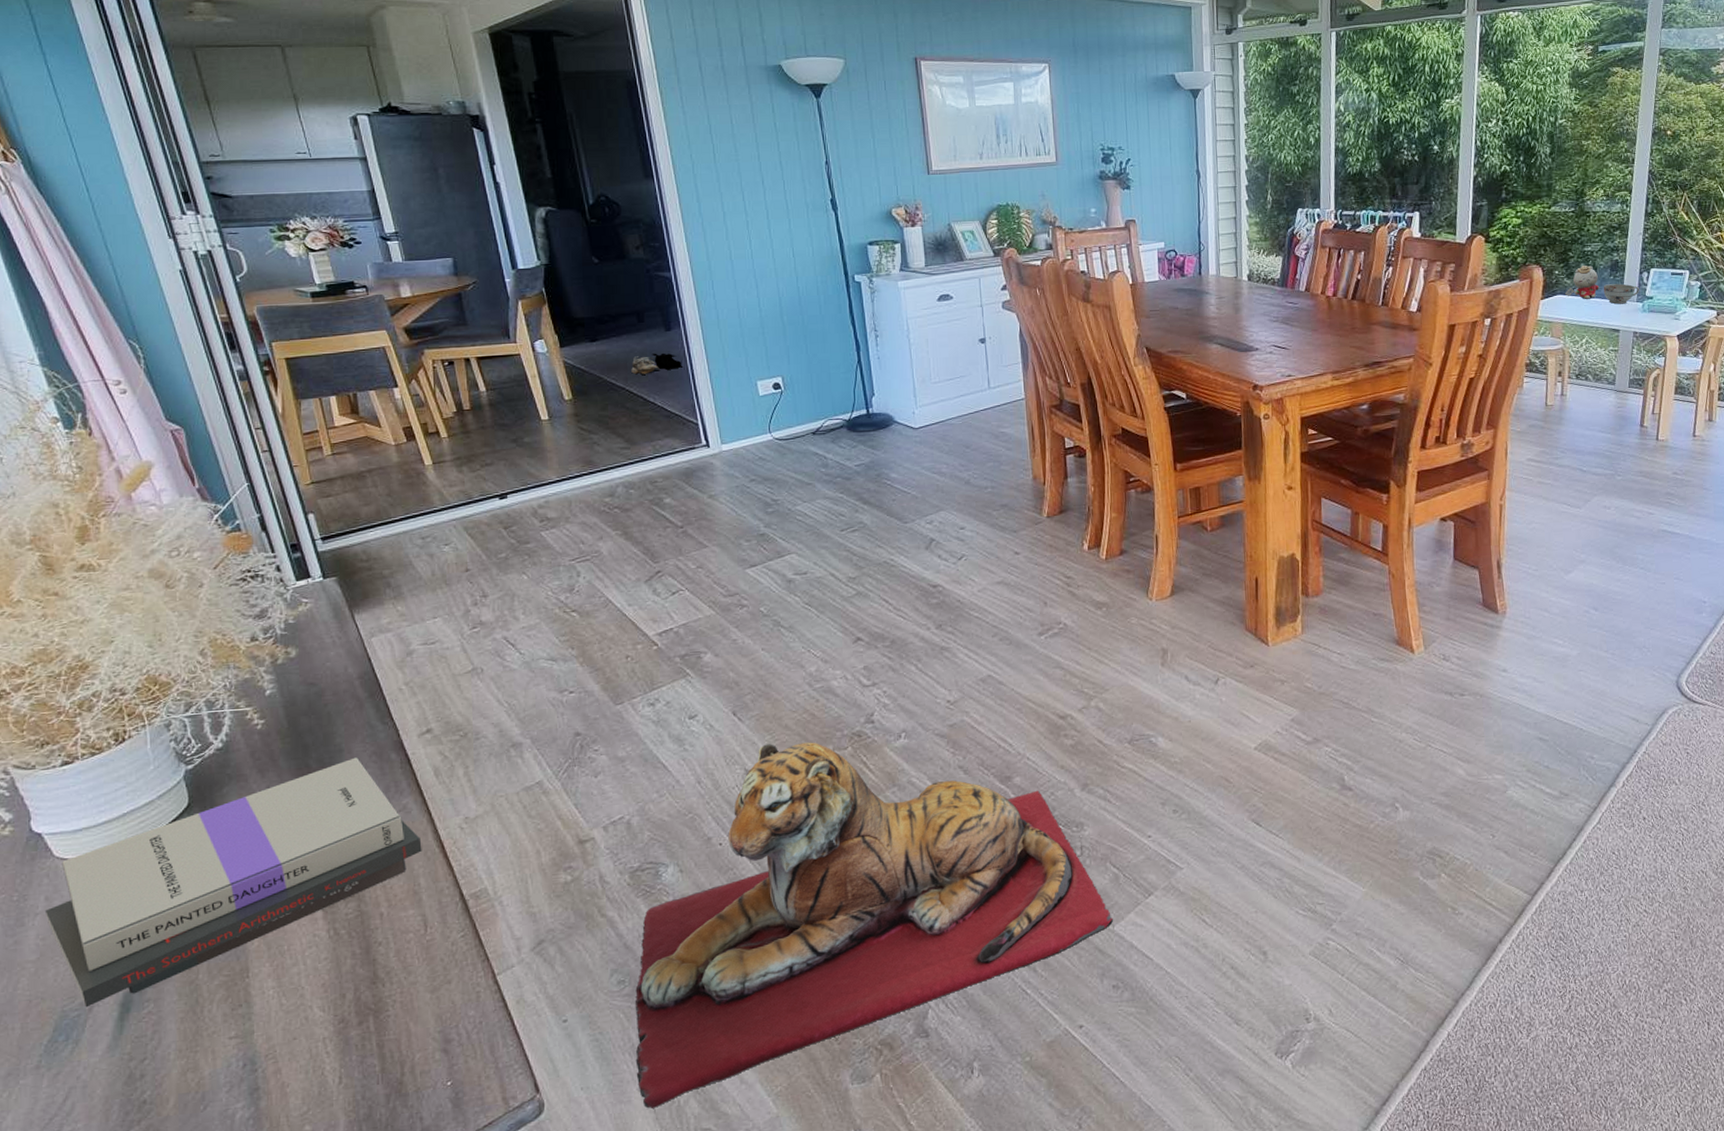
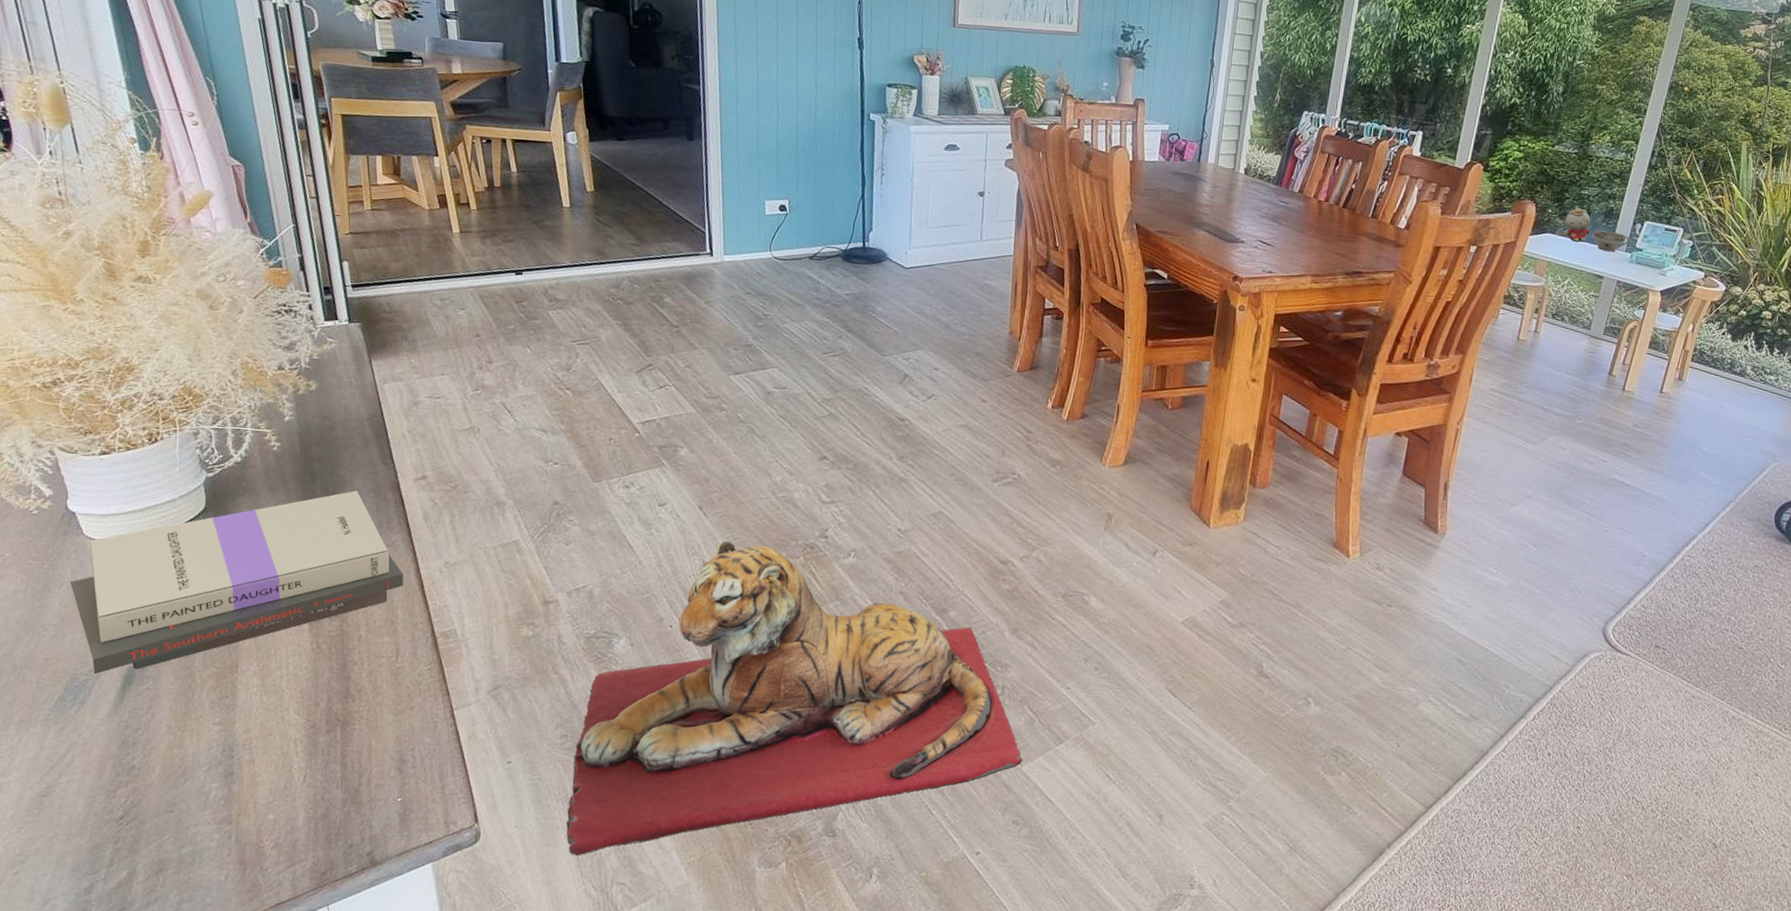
shoe: present [631,353,682,375] -> none [651,159,699,179]

